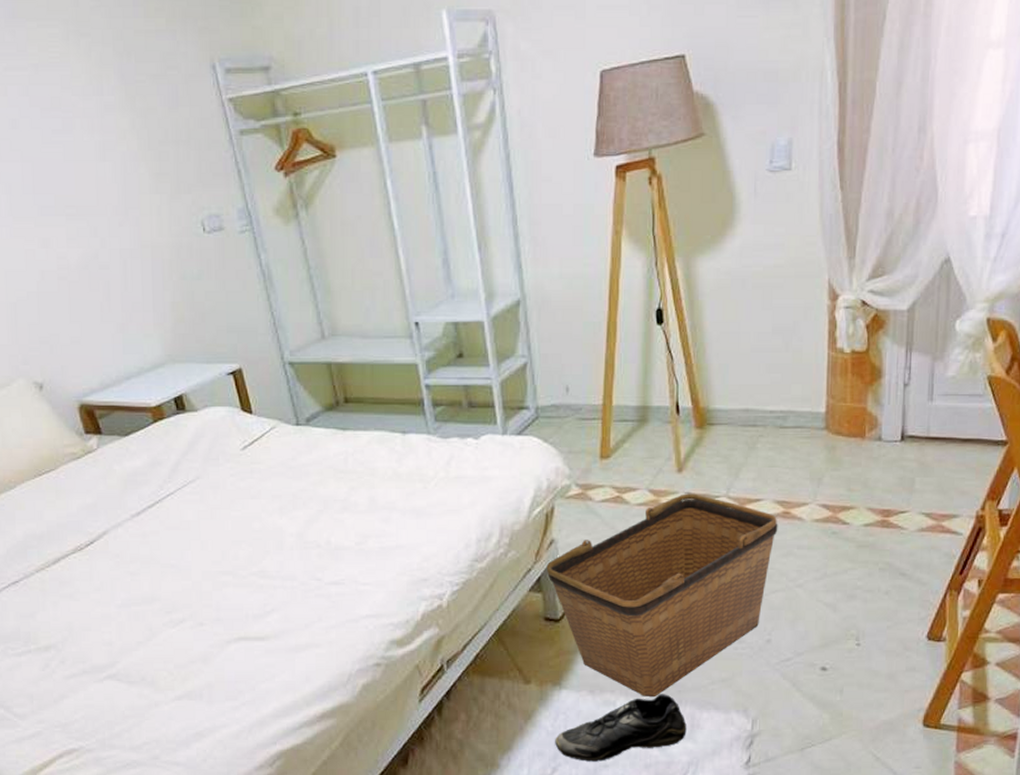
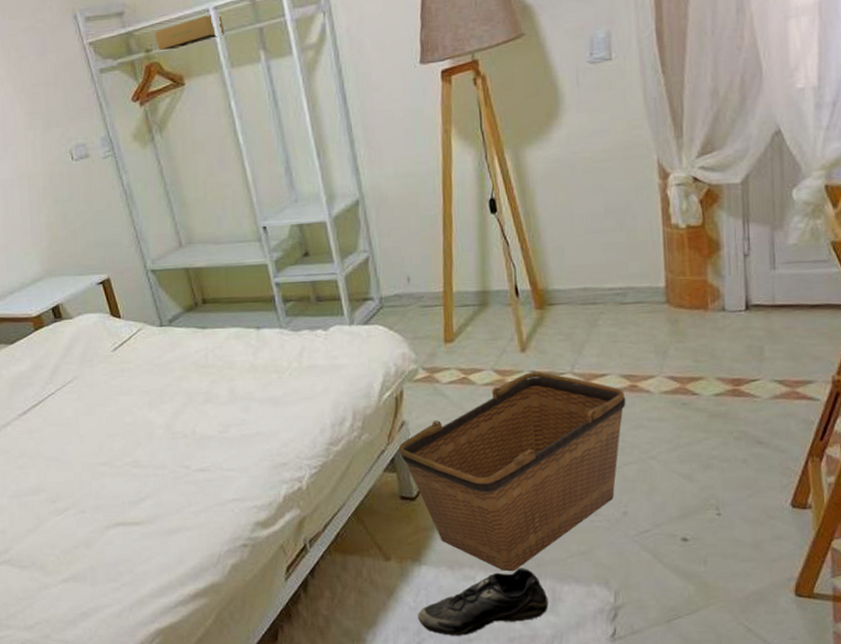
box: none [304,80,384,115] -> present [154,15,225,50]

